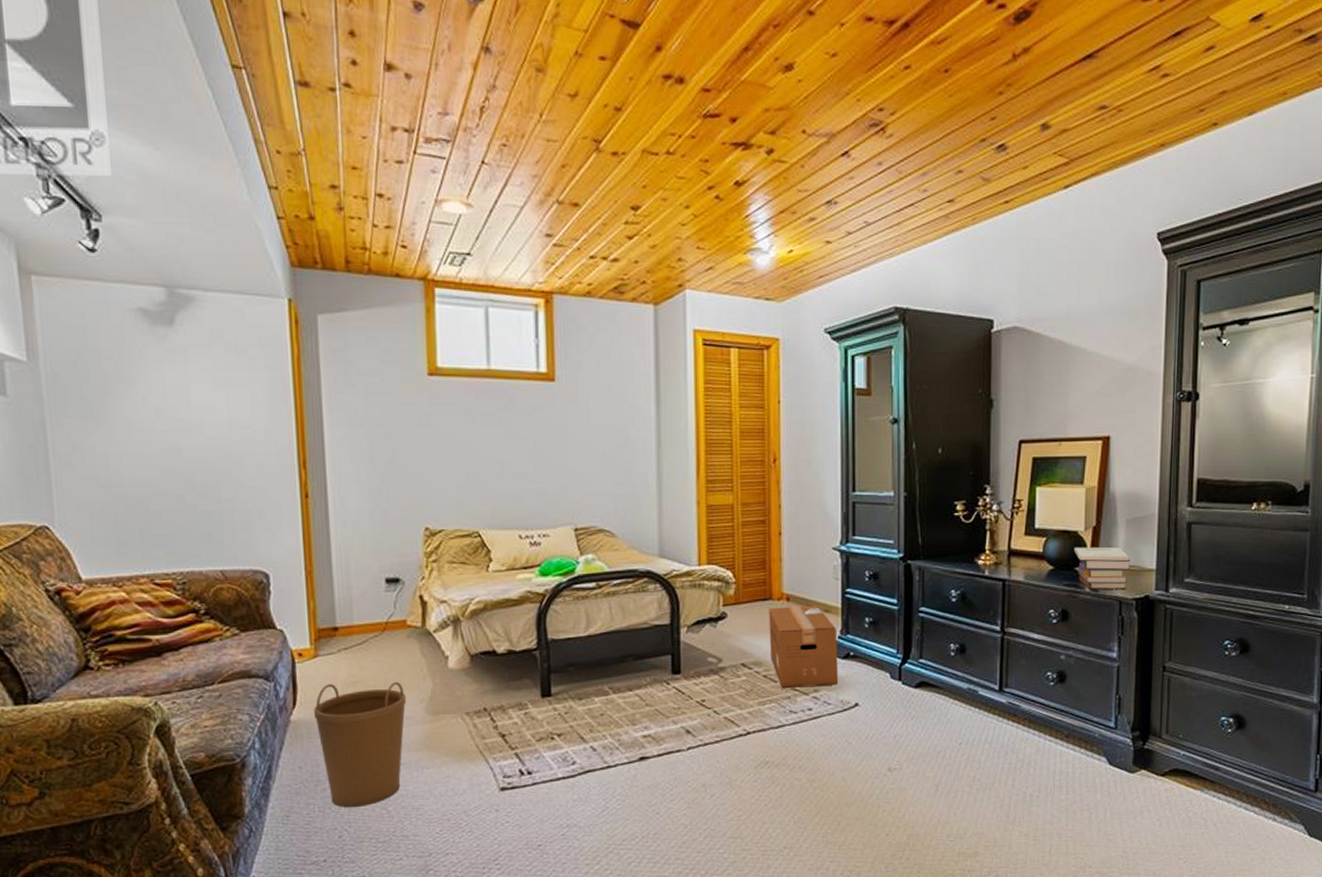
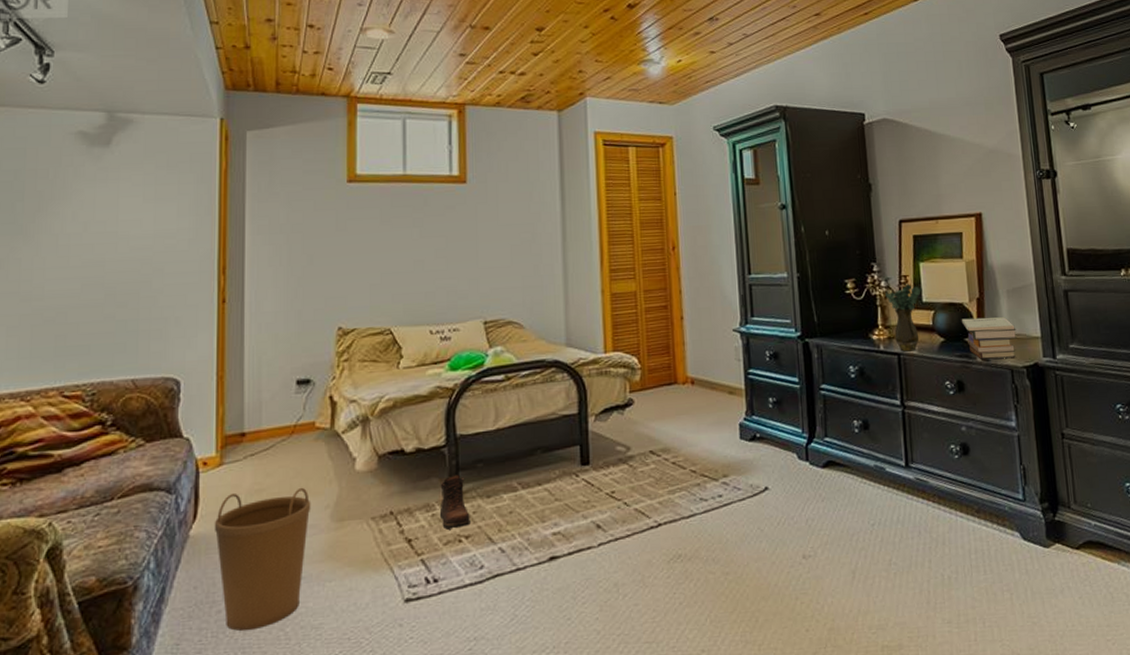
boot: none [532,677,562,727] -> present [439,474,470,530]
box: present [769,606,838,688] -> none [674,388,746,475]
vase: none [995,506,1036,578] -> present [884,281,922,352]

